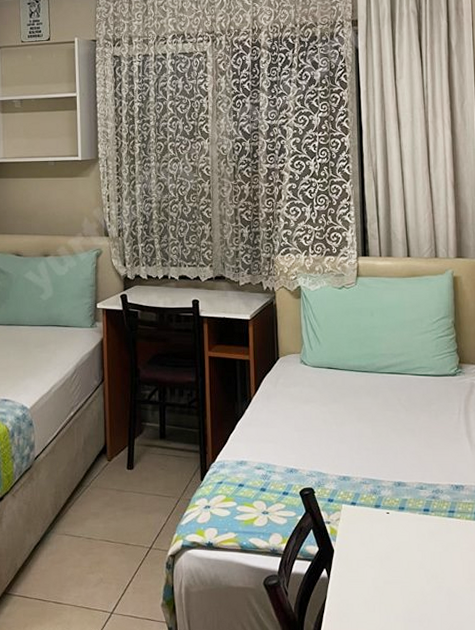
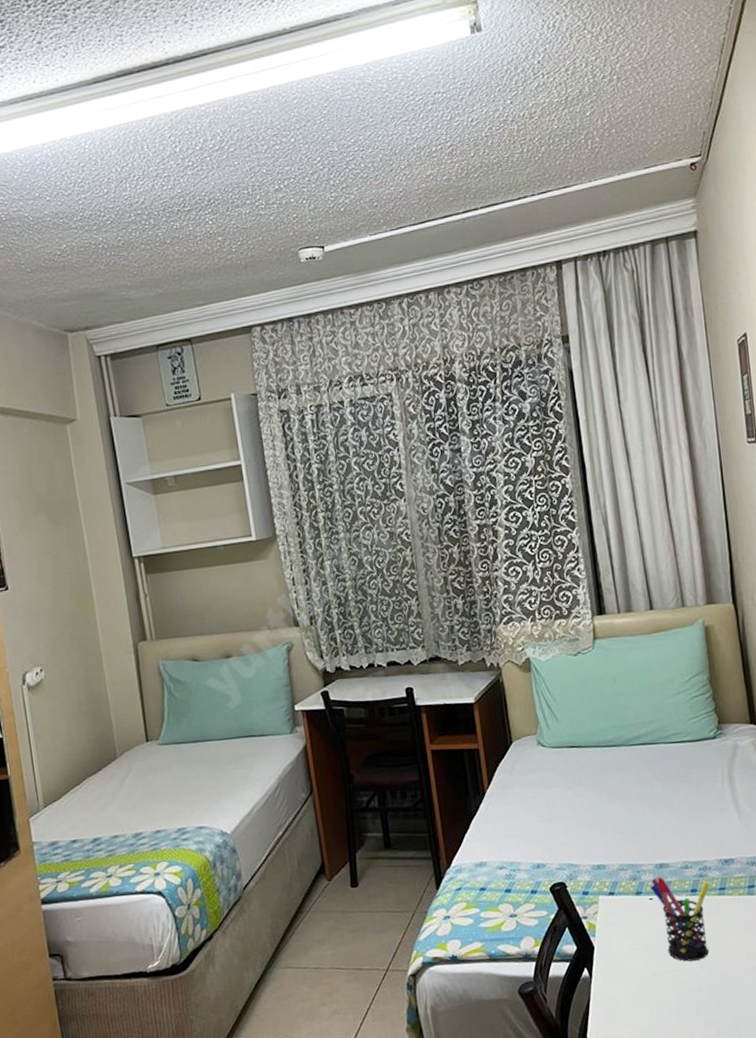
pen holder: none [388,494,440,575] -> present [650,877,709,962]

